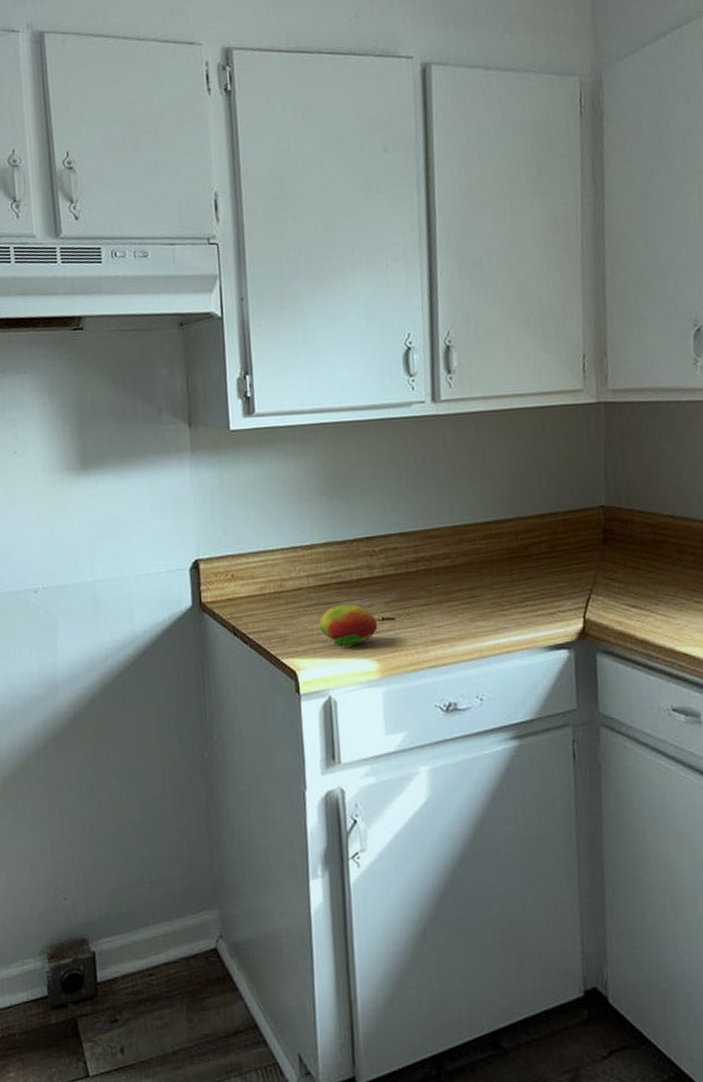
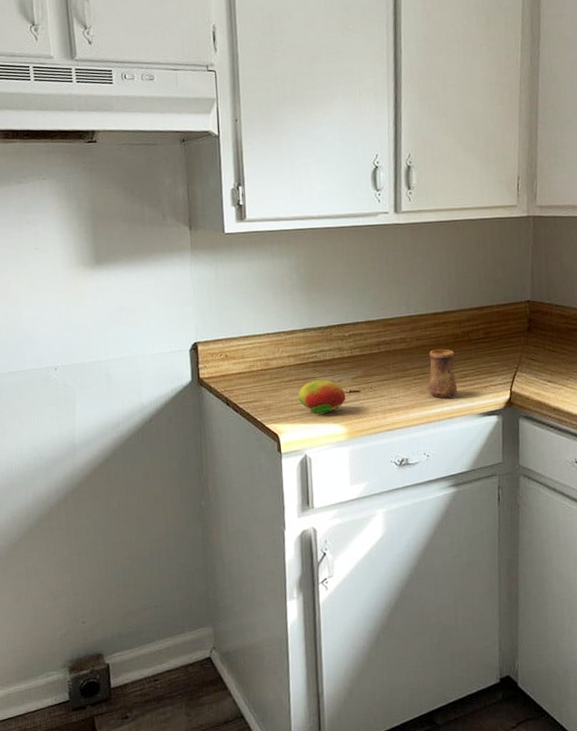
cup: none [478,566,517,627] -> present [427,349,458,398]

